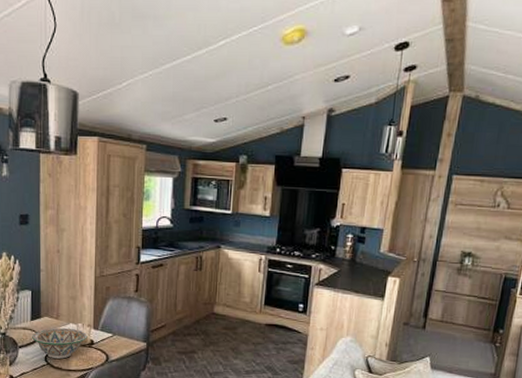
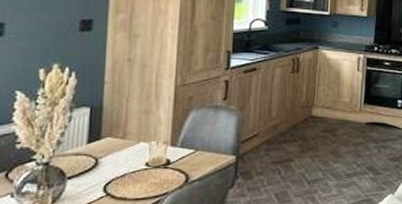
decorative bowl: present [32,327,88,359] -> none [87,147,163,187]

